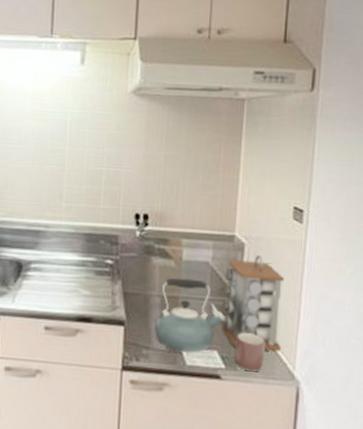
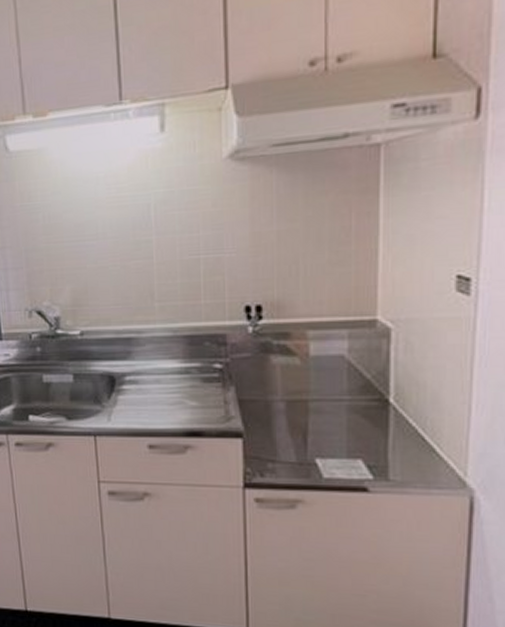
kettle: present [155,278,226,354] -> none [281,377,371,465]
spice rack: present [221,254,285,352] -> none [365,340,448,456]
mug: present [234,332,266,372] -> none [384,435,426,482]

